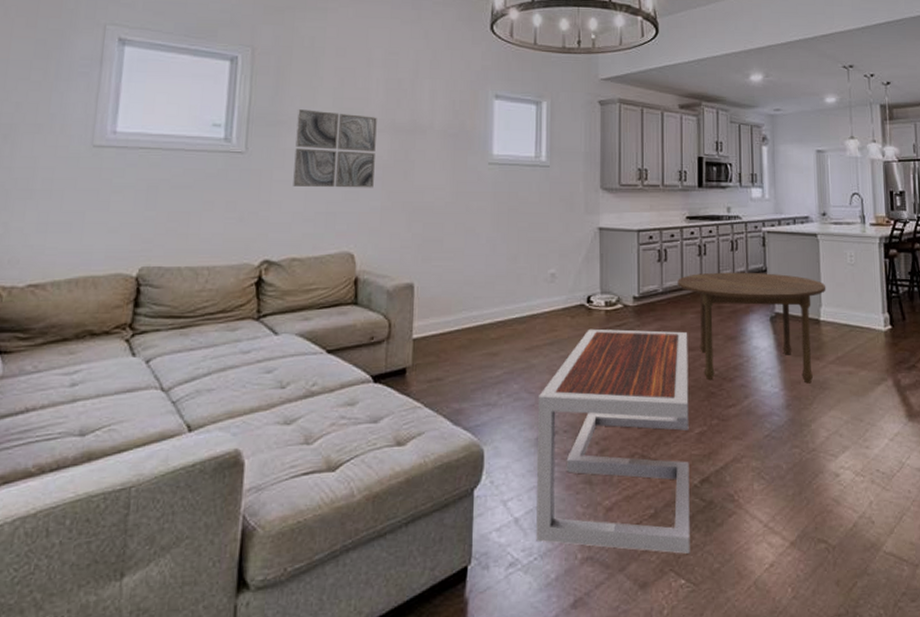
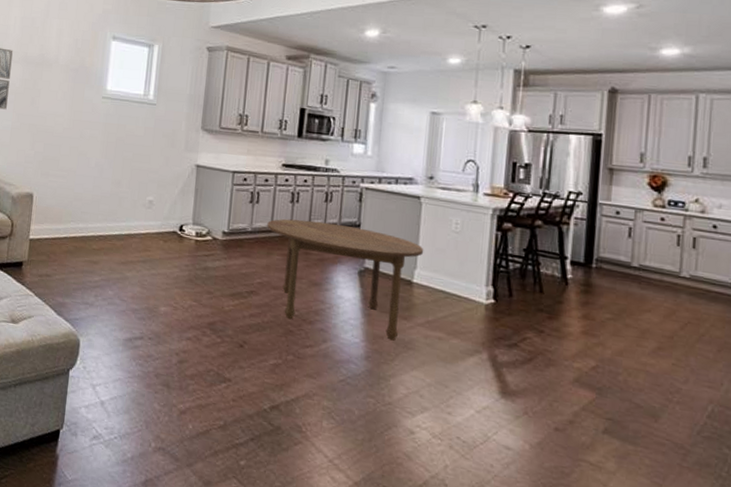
coffee table: present [536,328,690,554] -> none [117,254,273,467]

